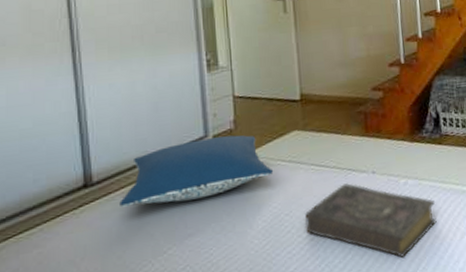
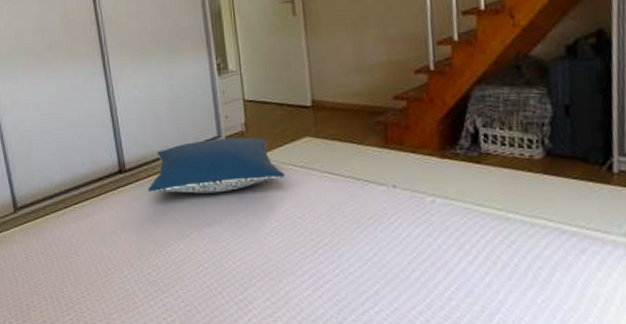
book: present [304,183,437,258] -> none [317,194,471,277]

